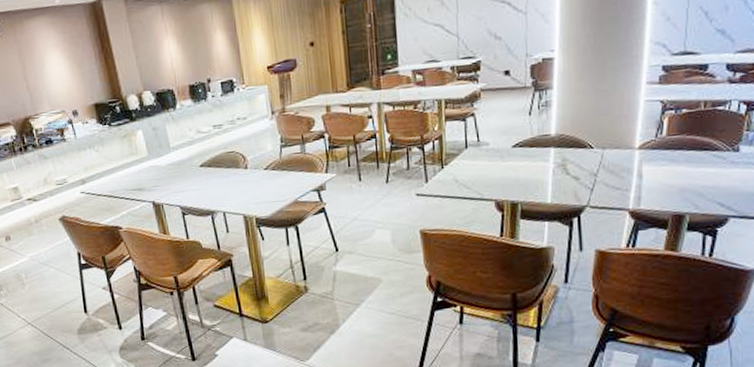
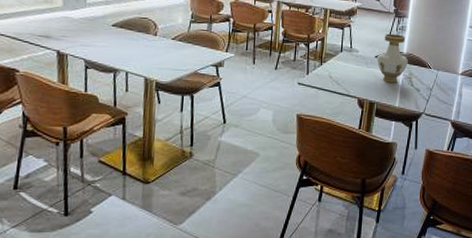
vase: none [514,112,560,176] -> present [376,33,409,83]

